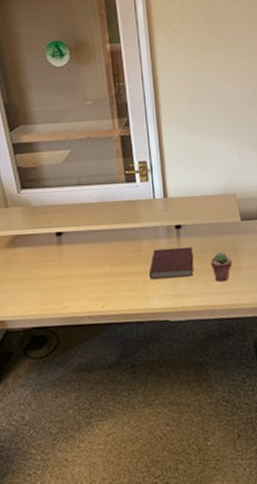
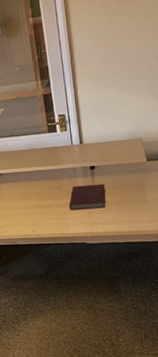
potted succulent: present [210,252,232,282] -> none [120,188,139,213]

